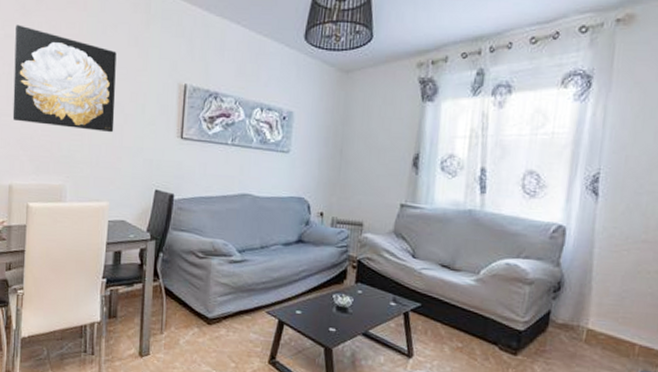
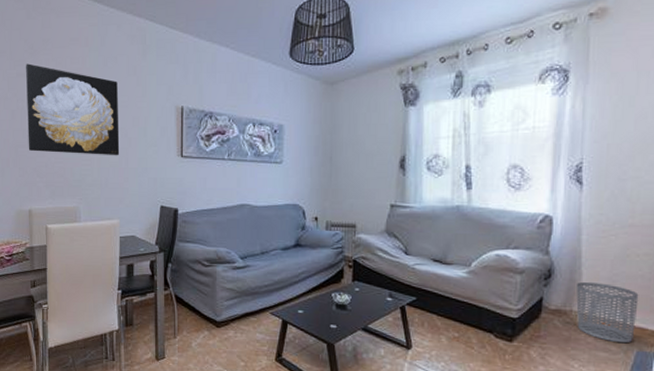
waste bin: none [583,296,647,363] -> present [576,281,639,344]

